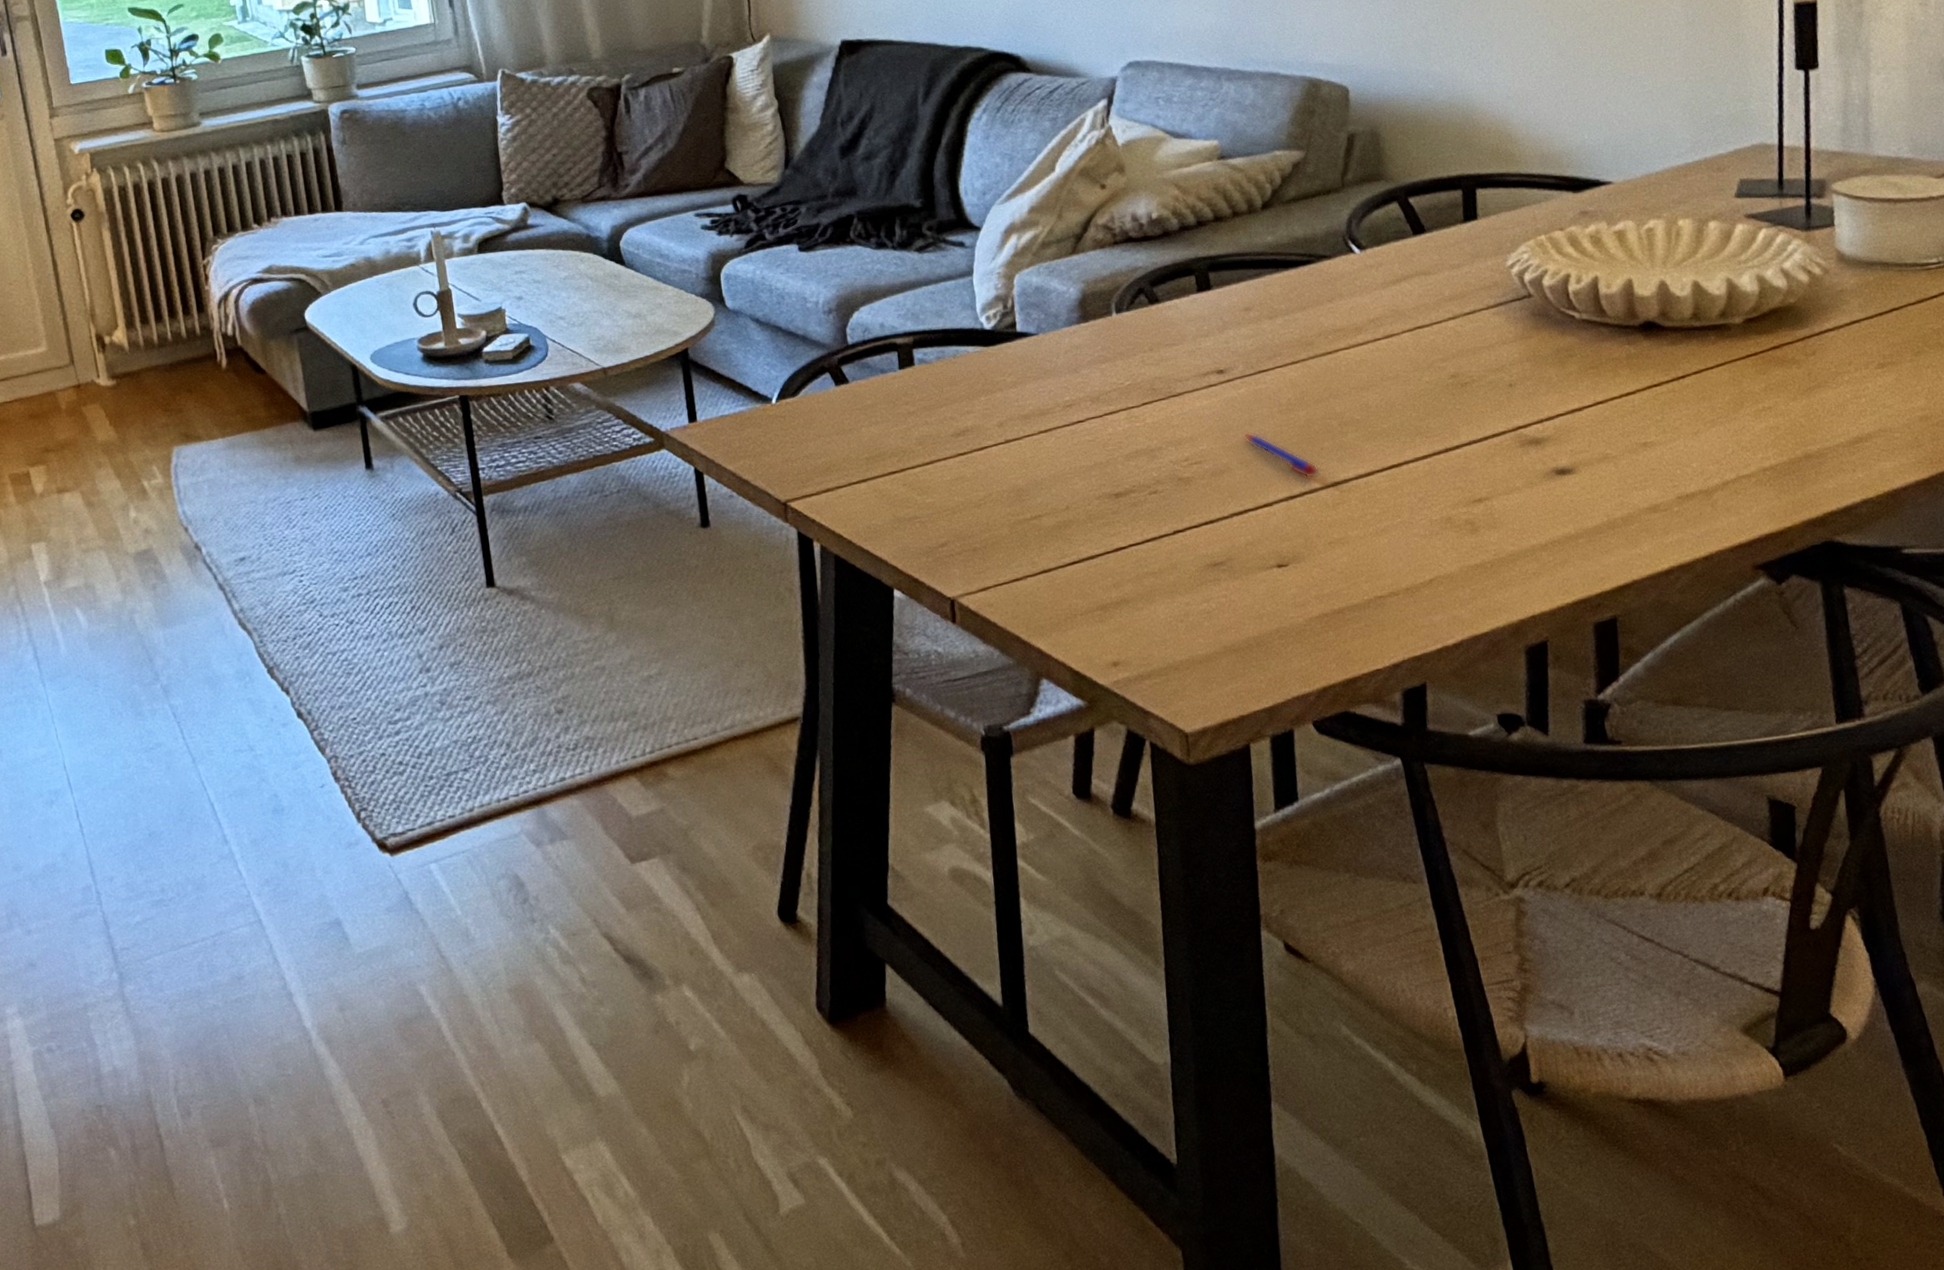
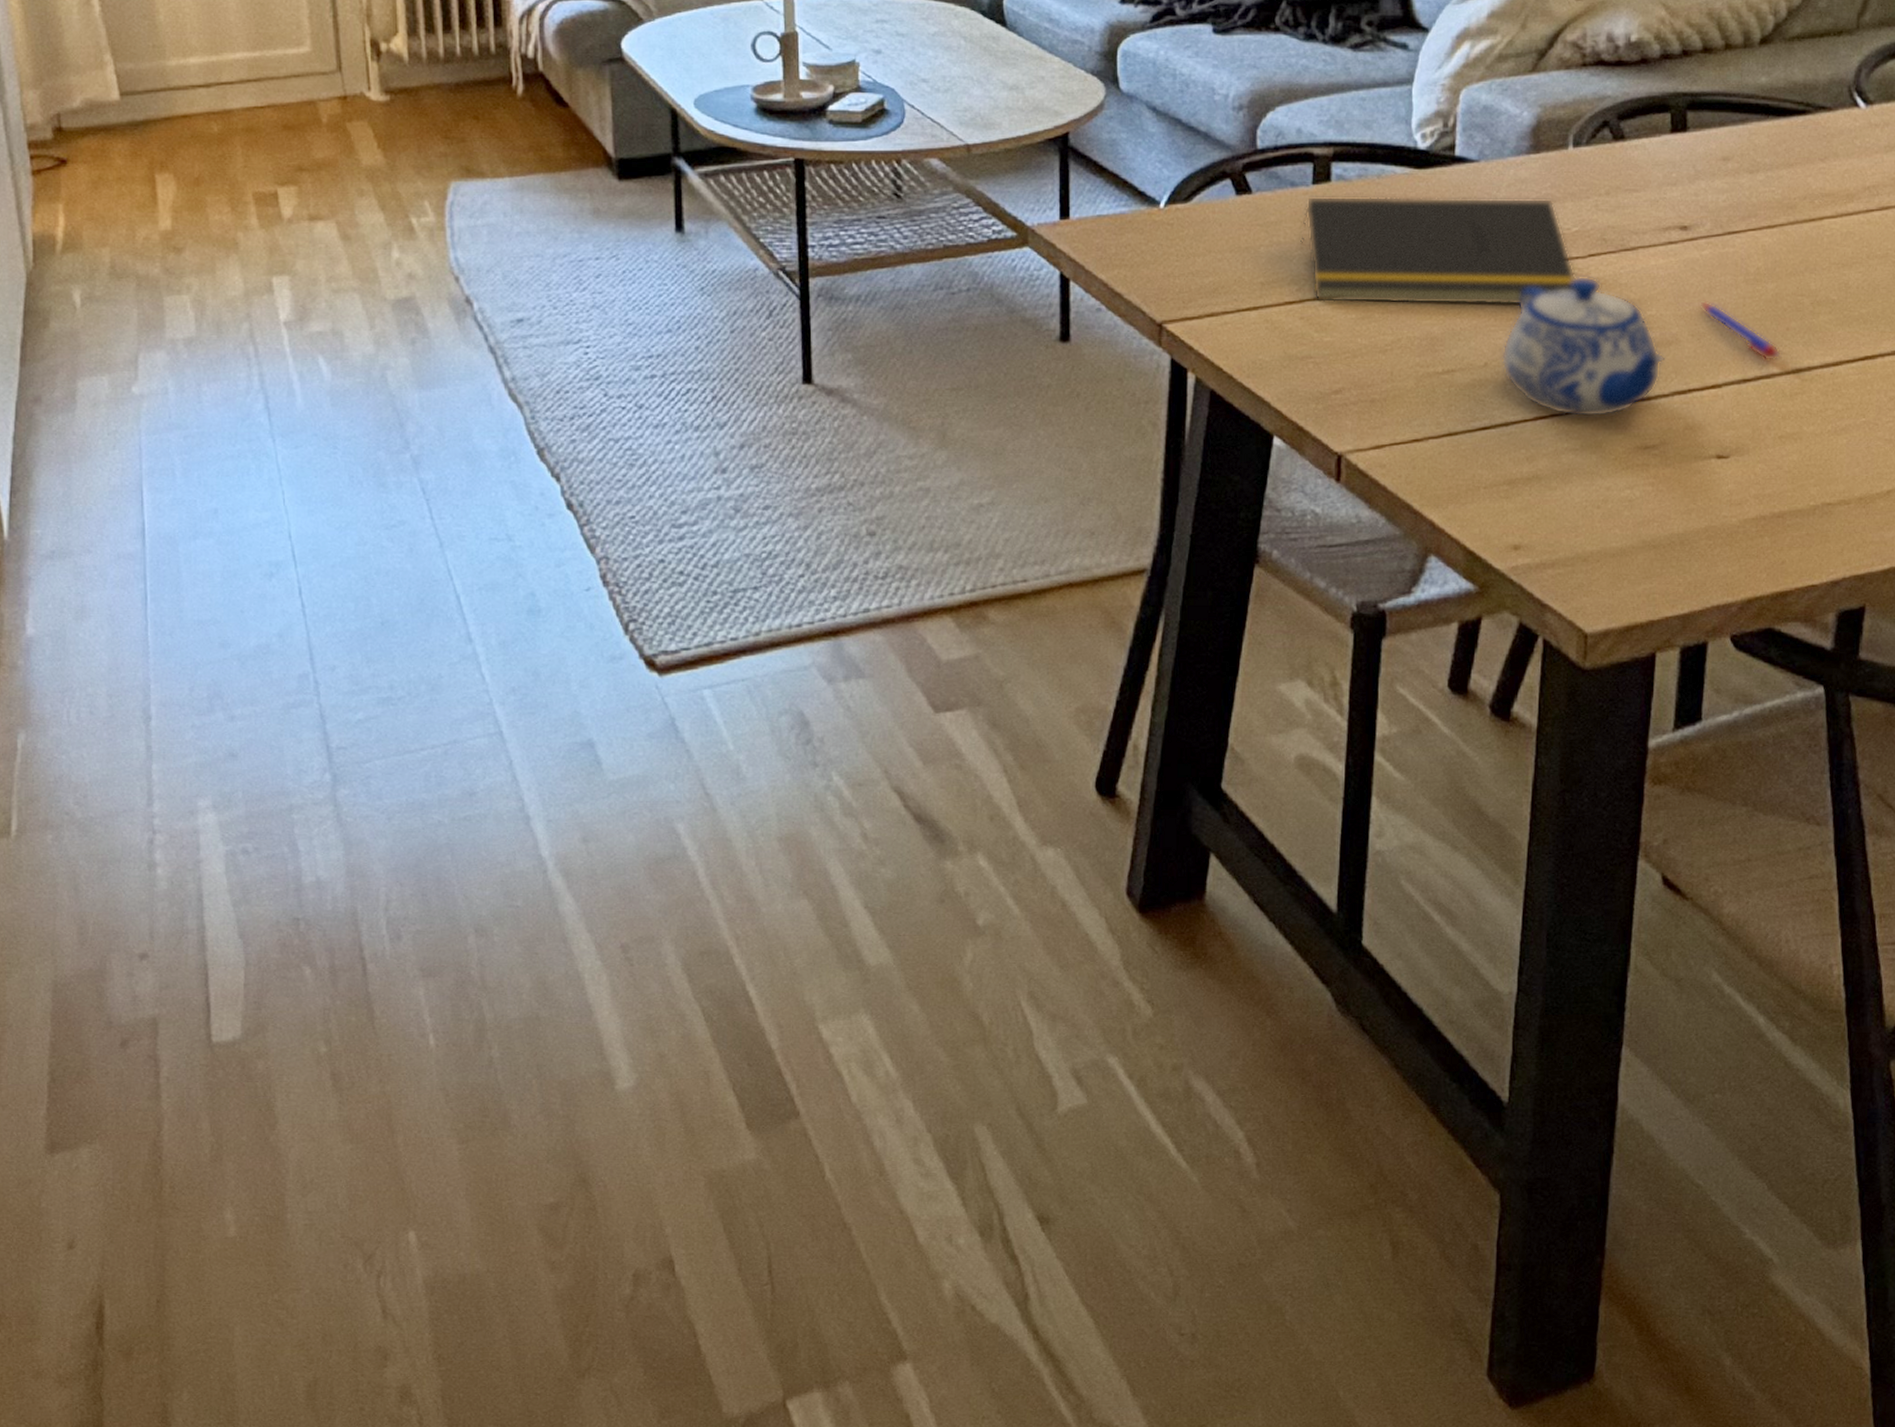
notepad: none [895,359,1135,470] -> present [1300,196,1577,306]
teapot: none [1079,422,1220,545] -> present [1501,276,1664,417]

